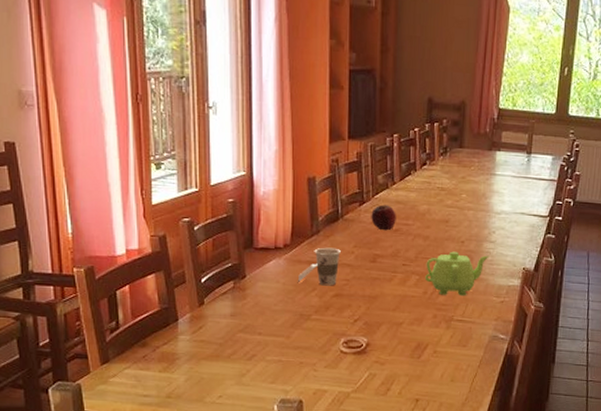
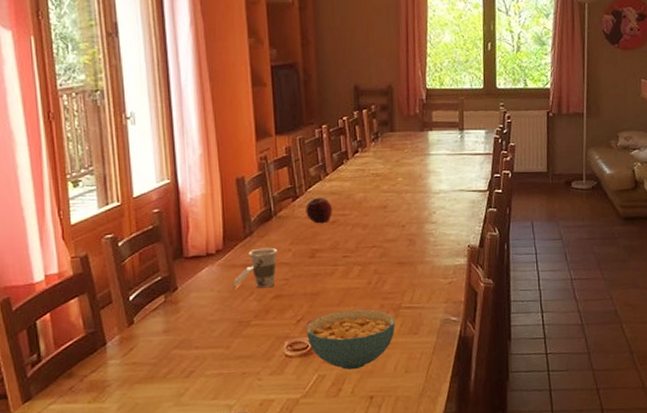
cereal bowl: none [362,315,446,373] -> present [306,309,395,370]
teapot: present [425,251,489,296] -> none [367,236,432,283]

